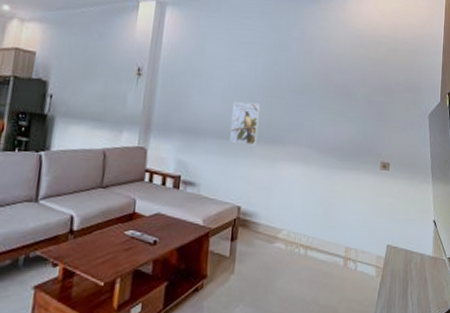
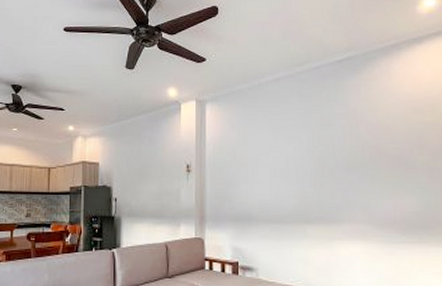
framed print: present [230,102,261,146] -> none [281,185,310,227]

